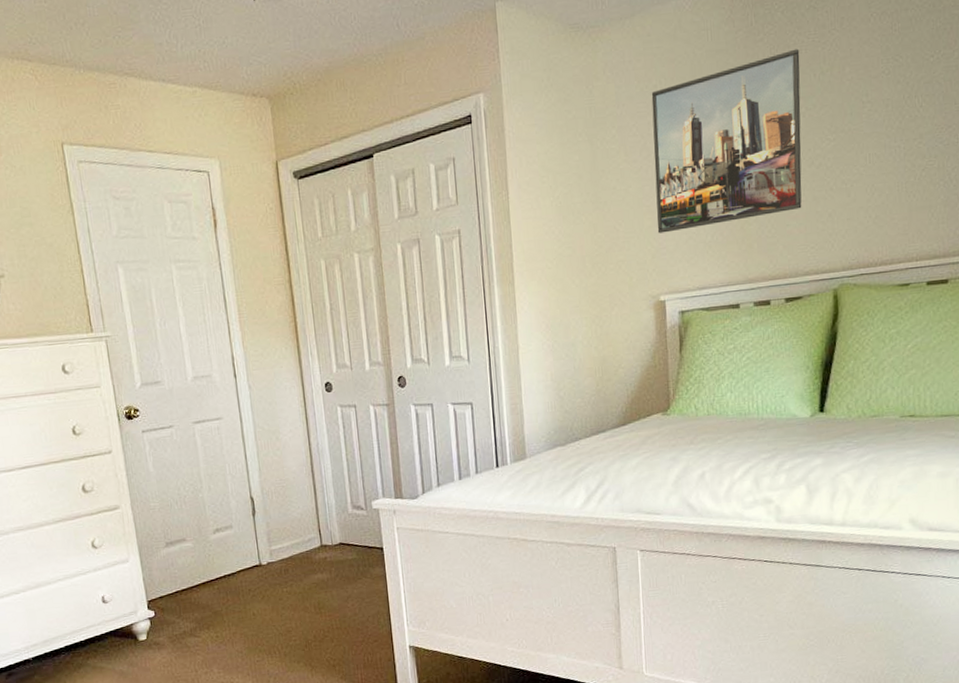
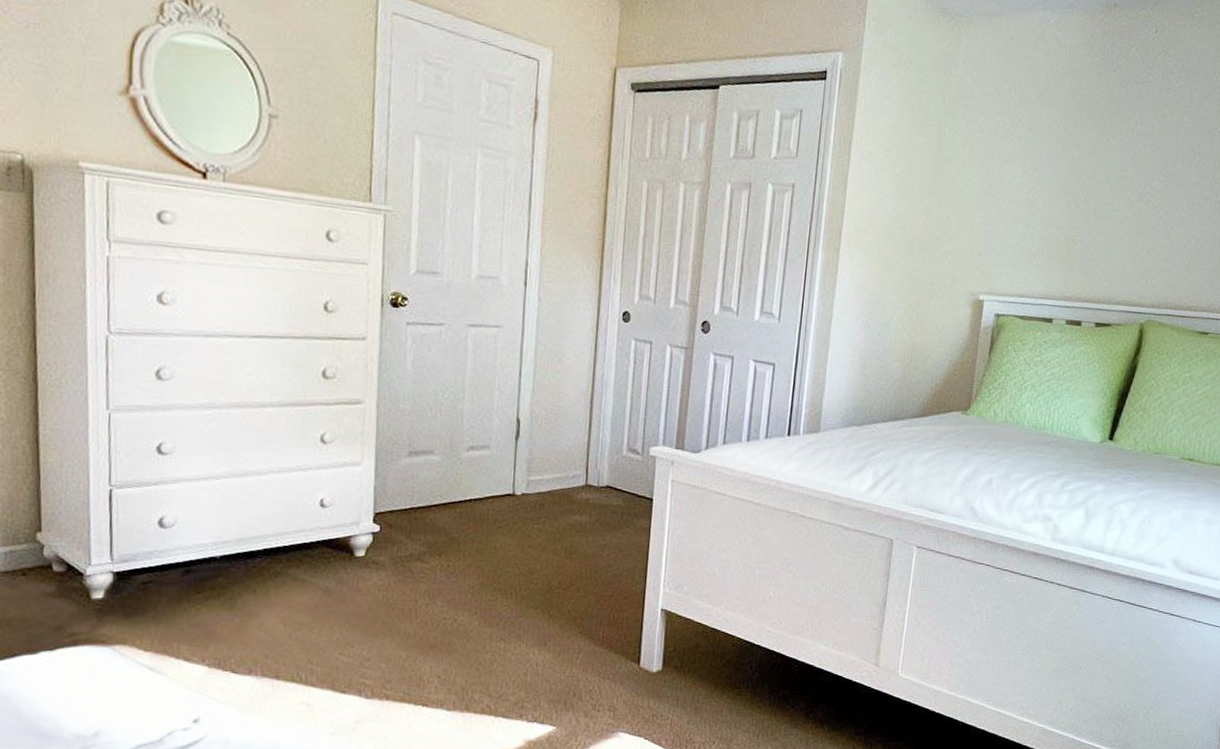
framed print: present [651,48,802,234] -> none [988,87,1147,240]

